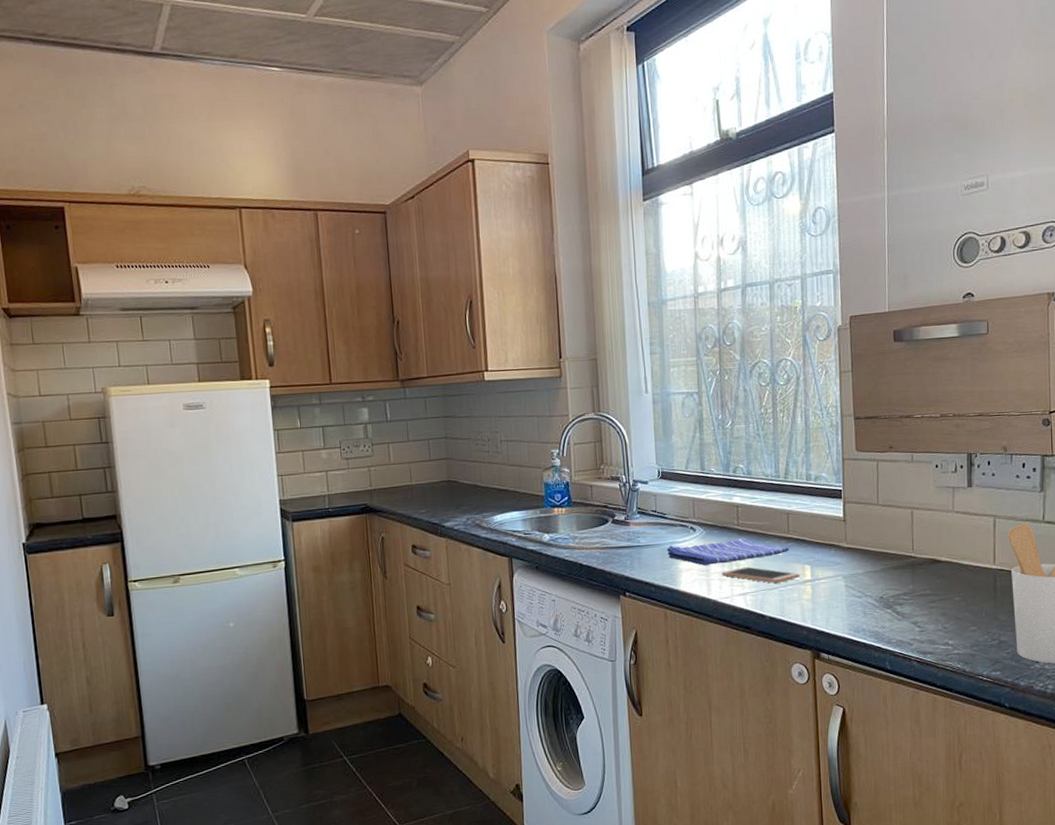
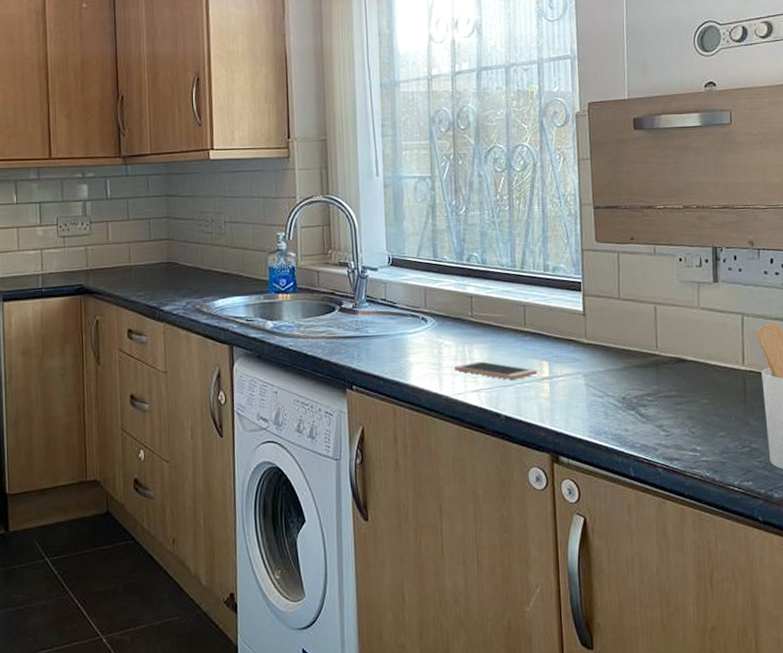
dish towel: present [667,538,790,565] -> none [396,330,526,359]

